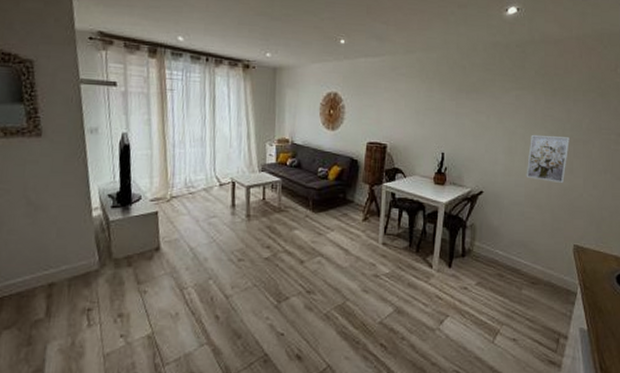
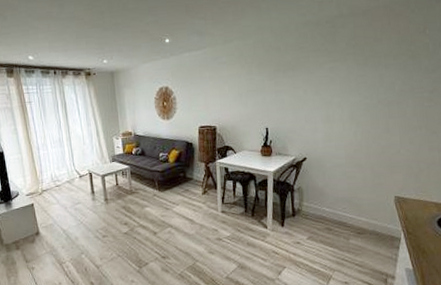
wall art: present [526,134,571,183] -> none [344,100,385,143]

